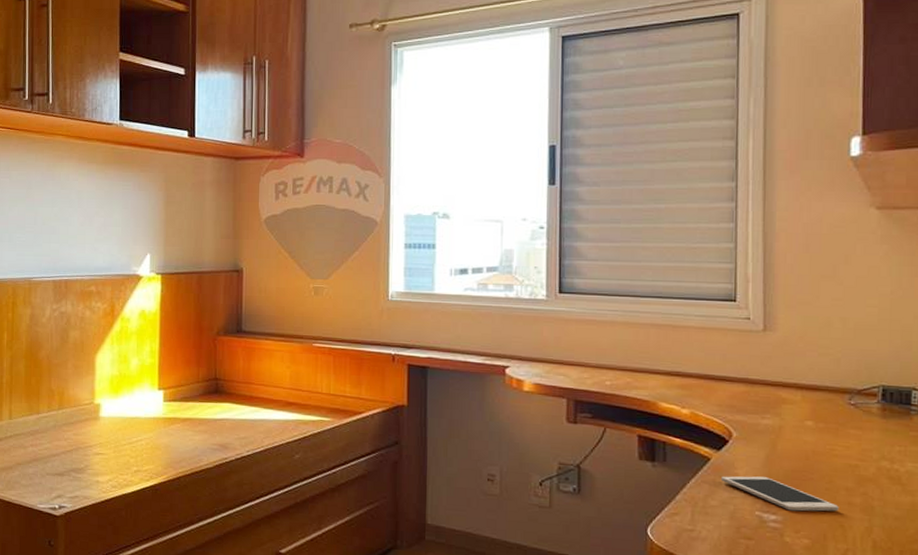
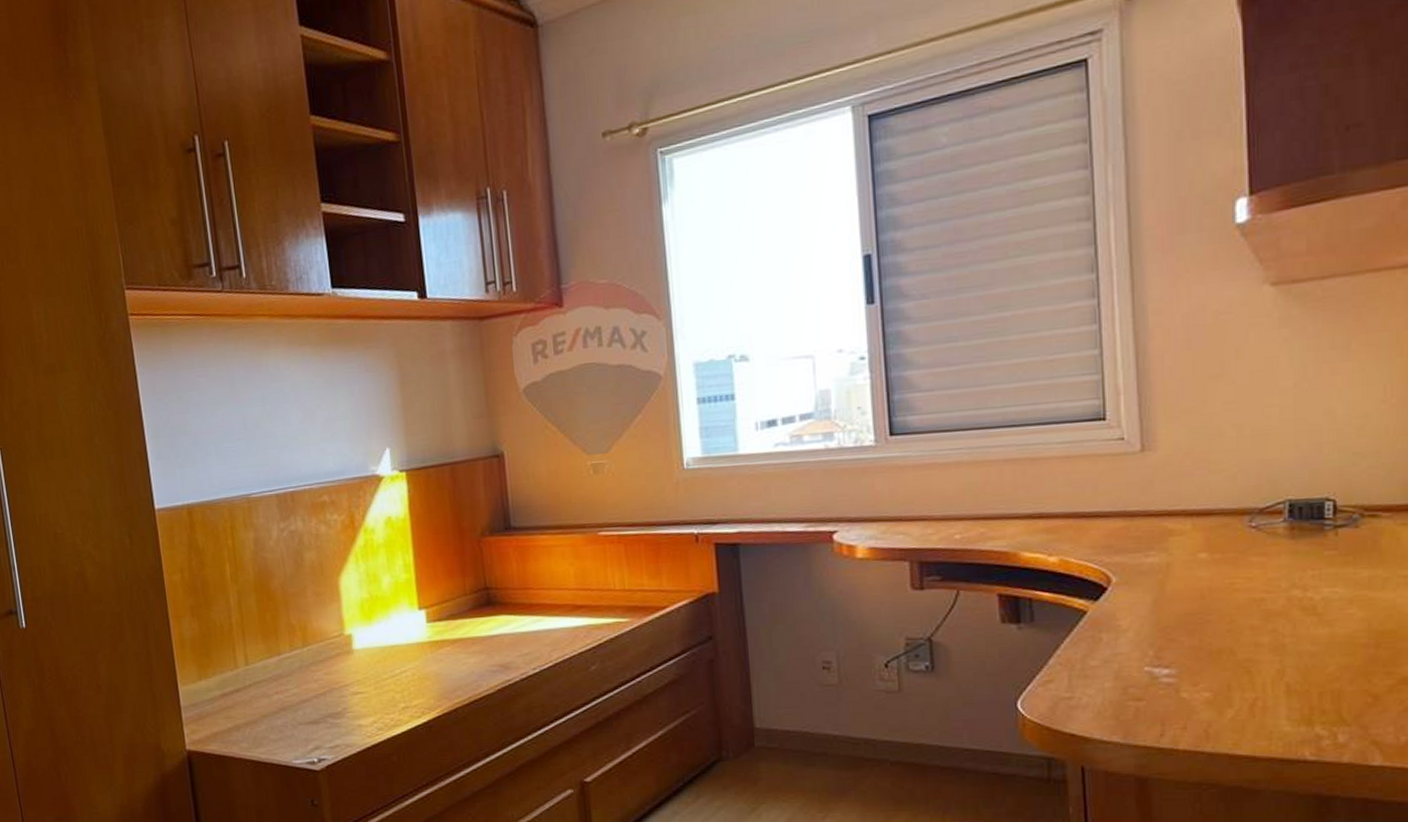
cell phone: present [721,476,839,512] -> none [1101,625,1244,662]

